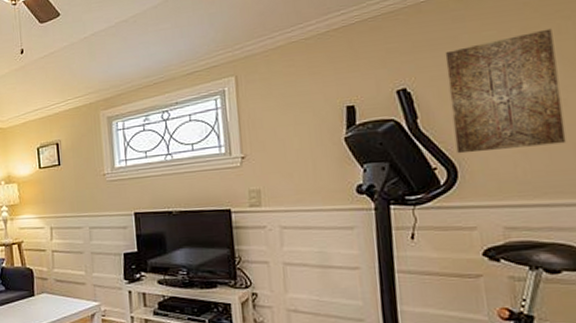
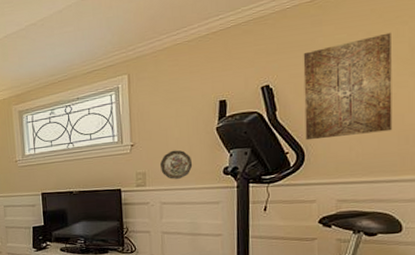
decorative plate: none [278,163,318,200] -> present [160,150,193,180]

